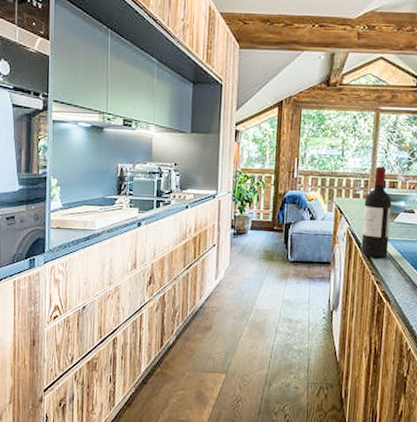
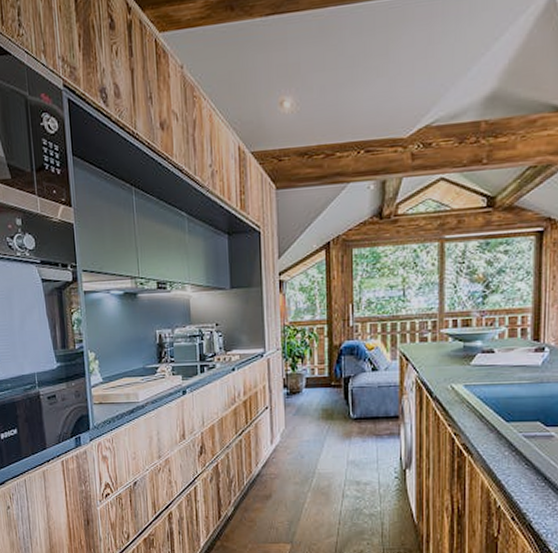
wine bottle: present [361,166,392,259] -> none [433,303,466,408]

